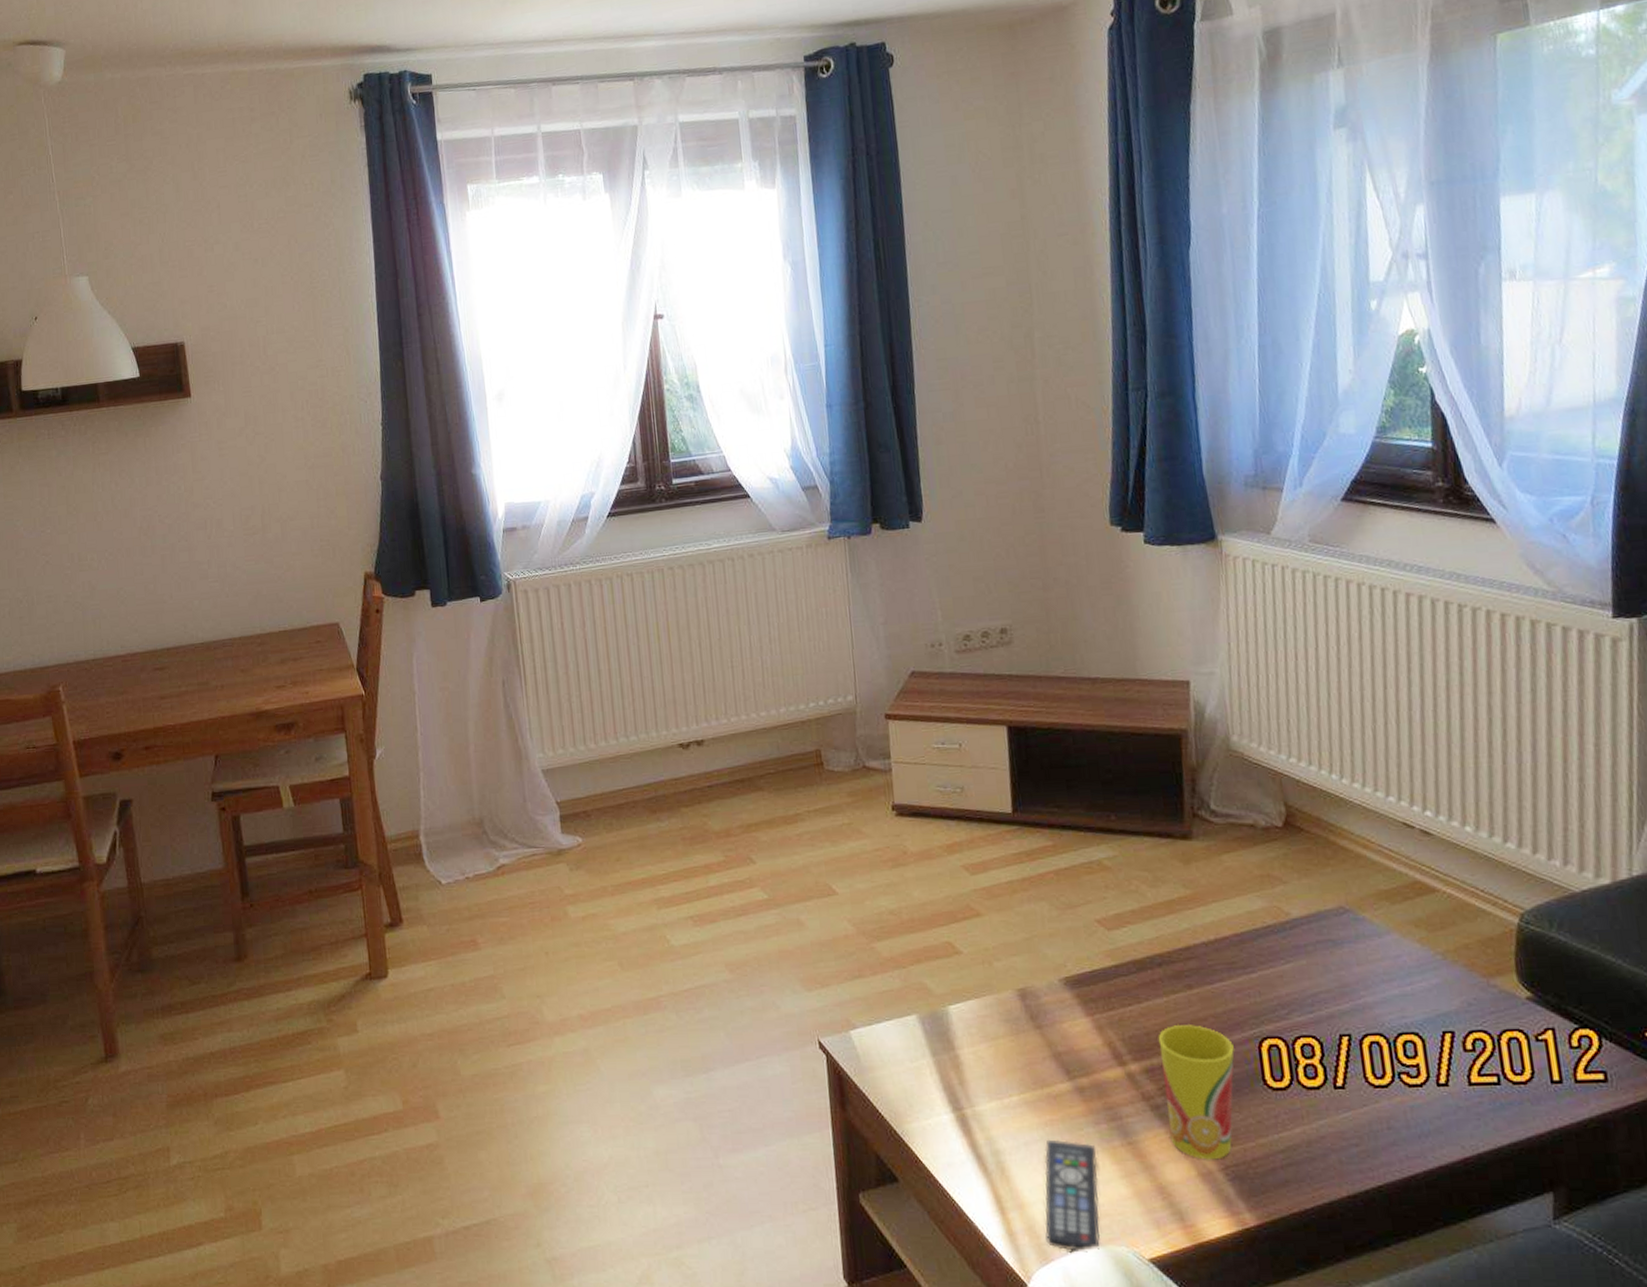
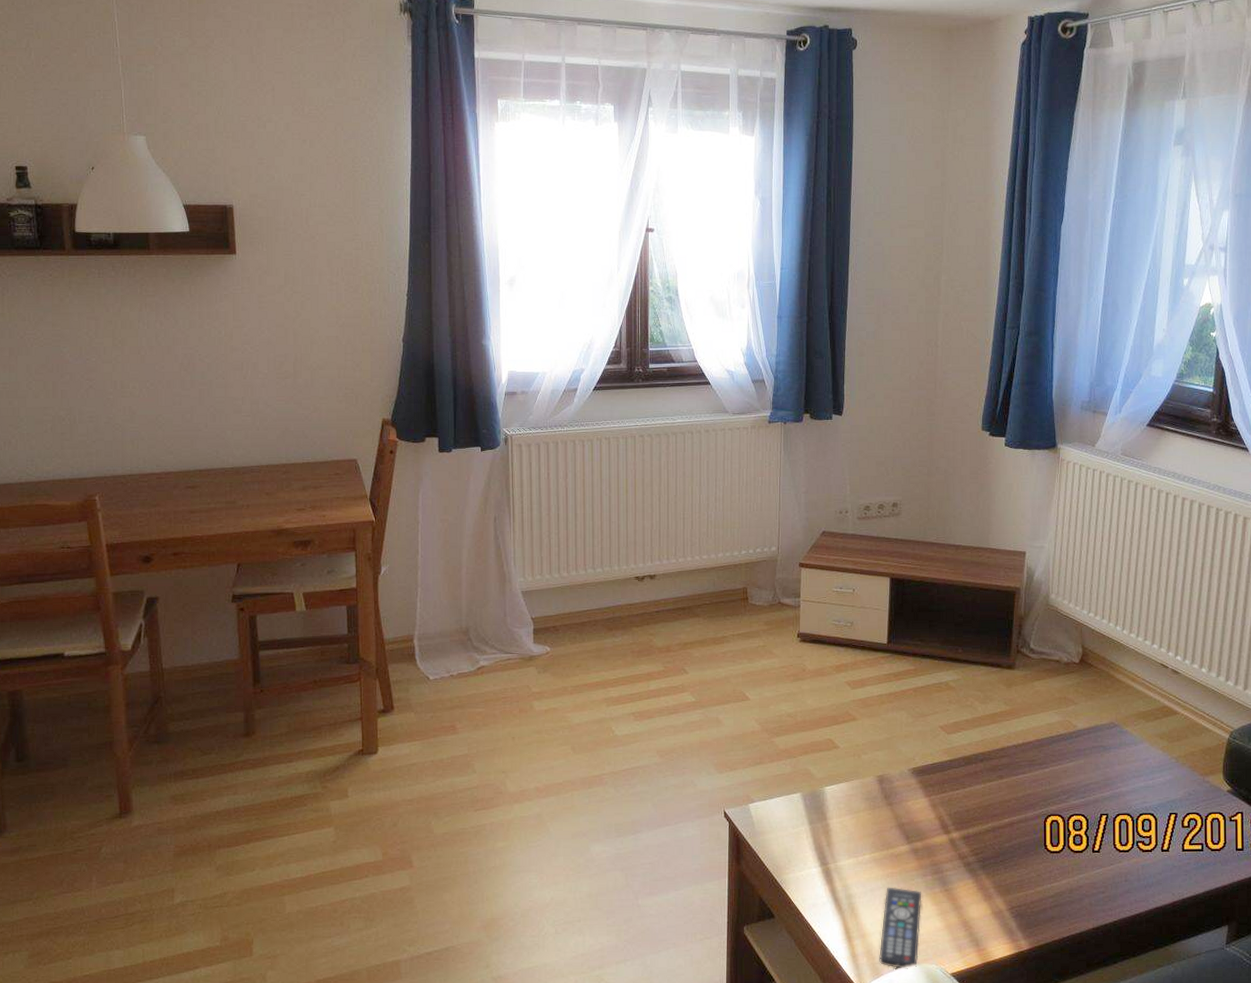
cup: present [1158,1024,1234,1160] -> none [975,804,1027,902]

